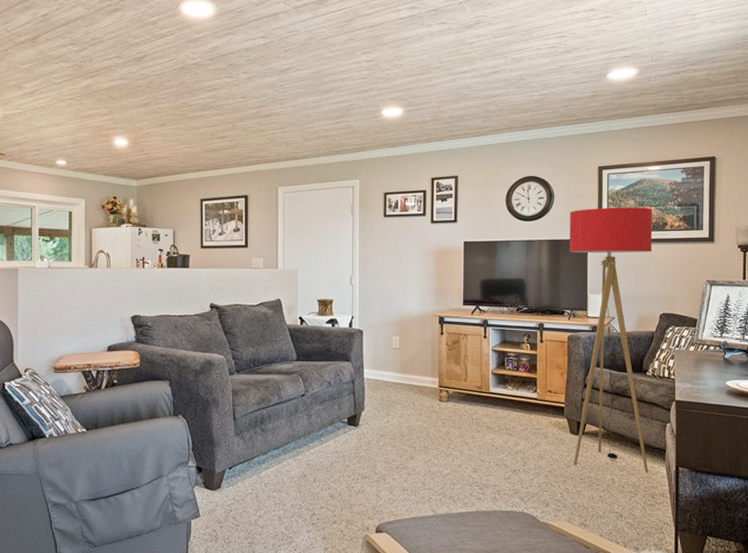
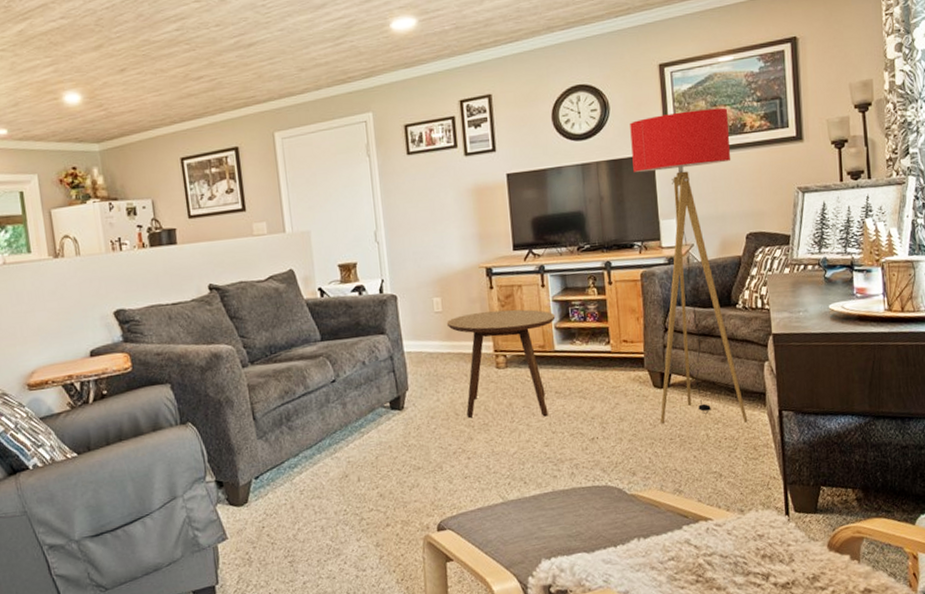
side table: none [401,353,493,447] -> present [446,309,556,419]

